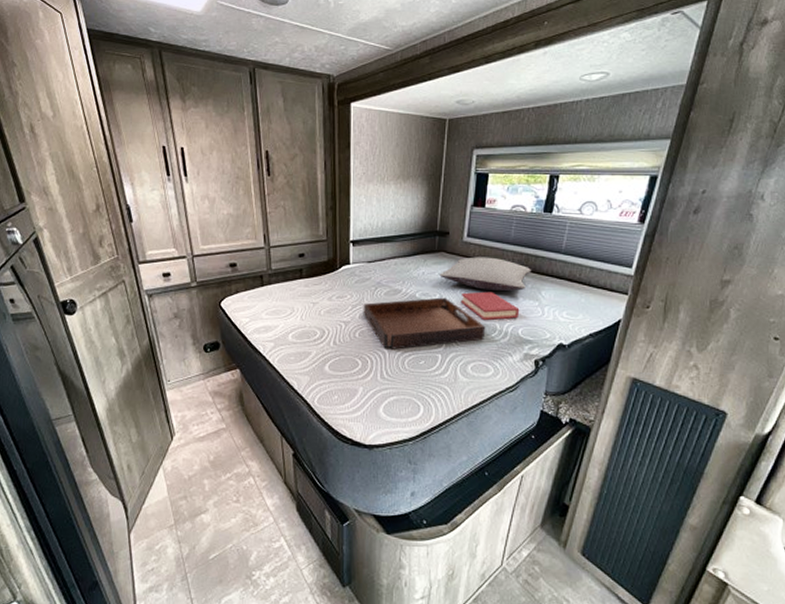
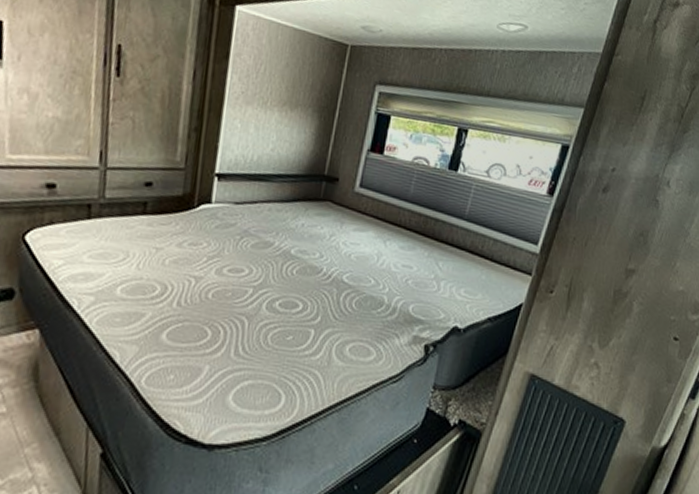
serving tray: present [363,297,486,350] -> none [220,255,371,319]
pillow: present [439,257,531,291] -> none [322,211,429,259]
hardback book: present [460,291,520,321] -> none [344,254,413,293]

